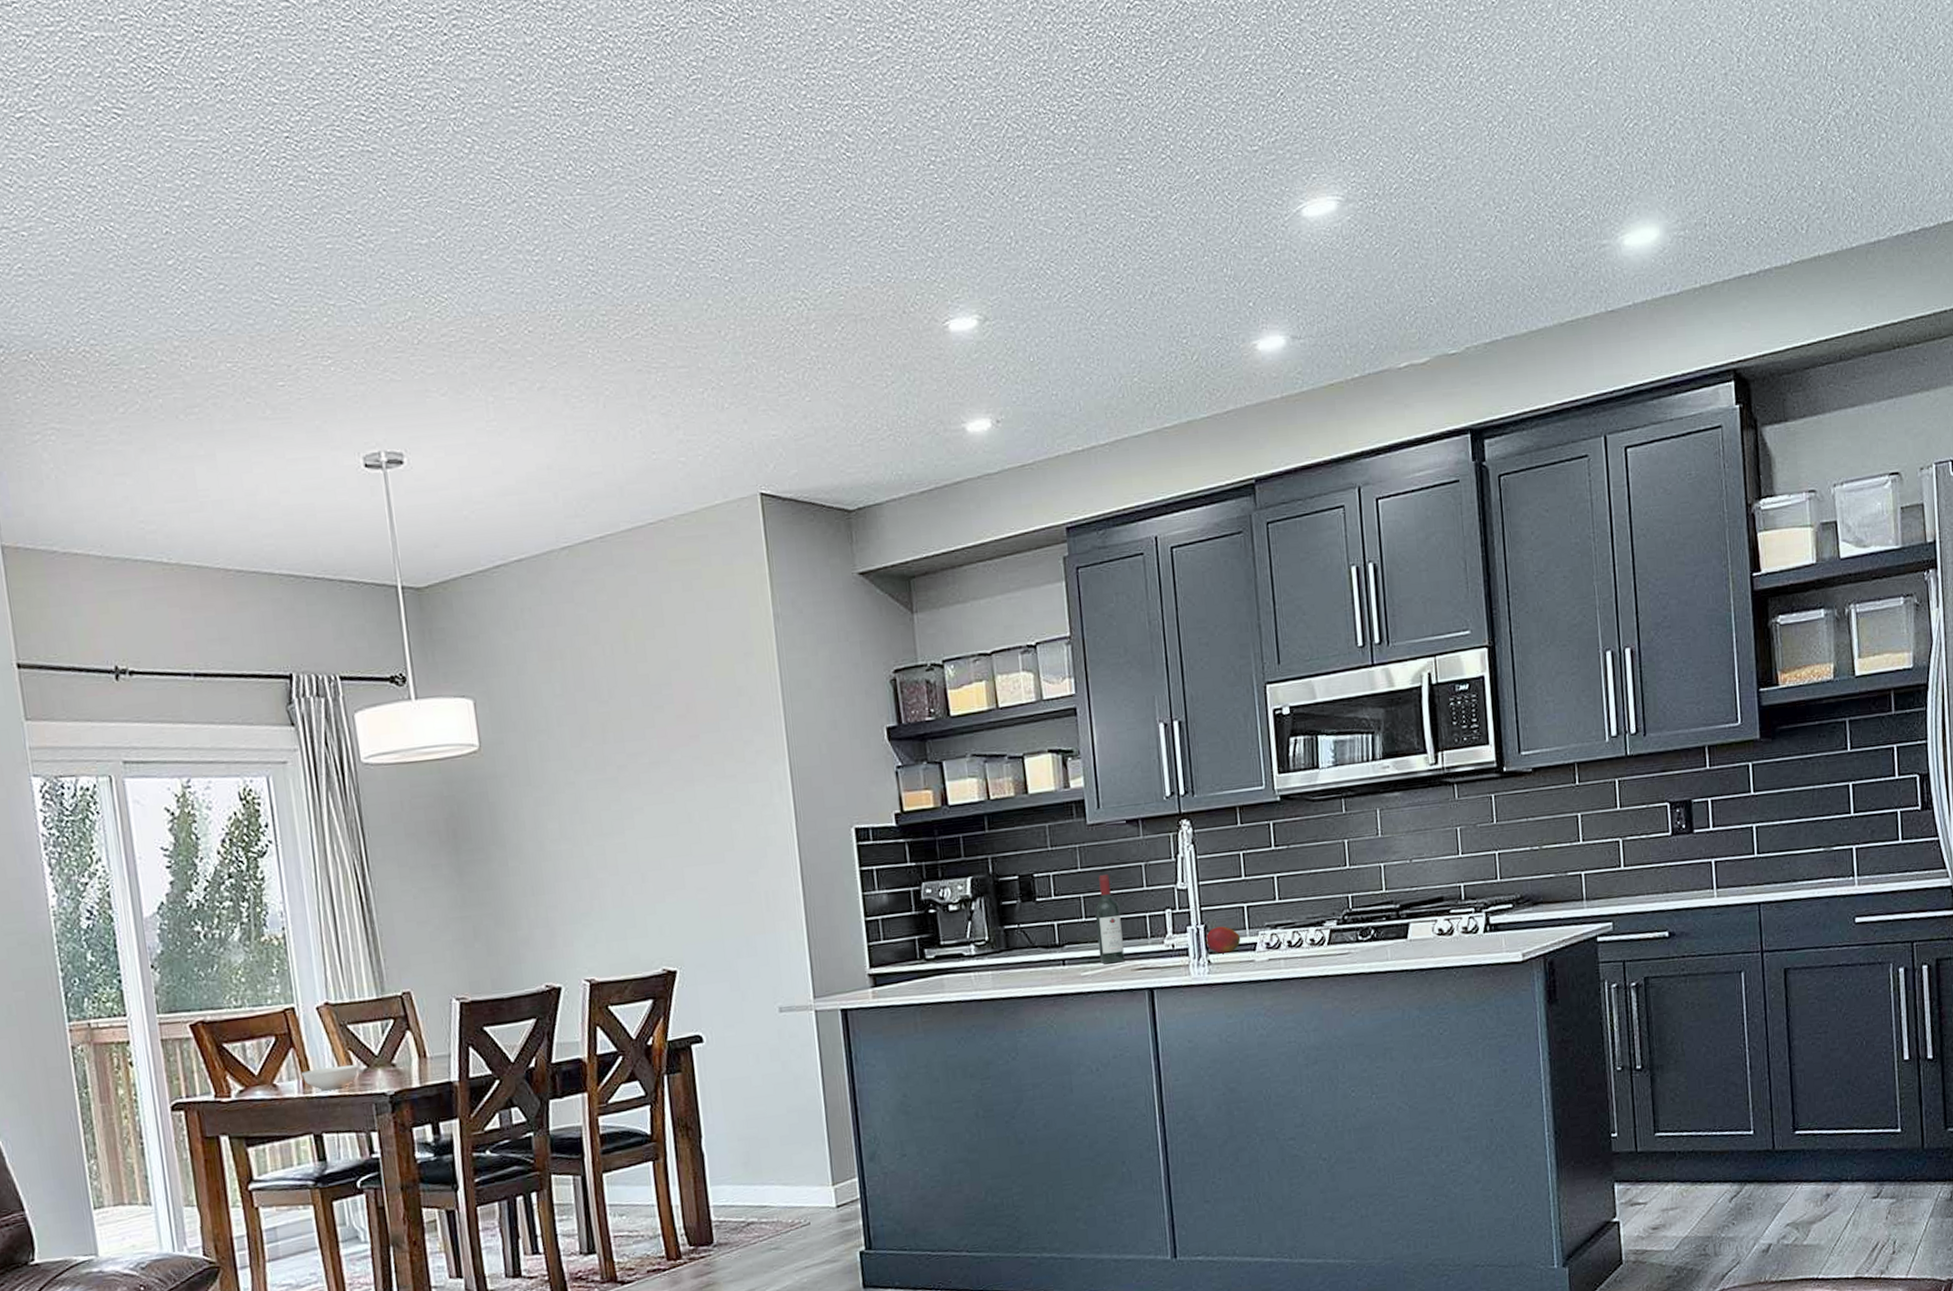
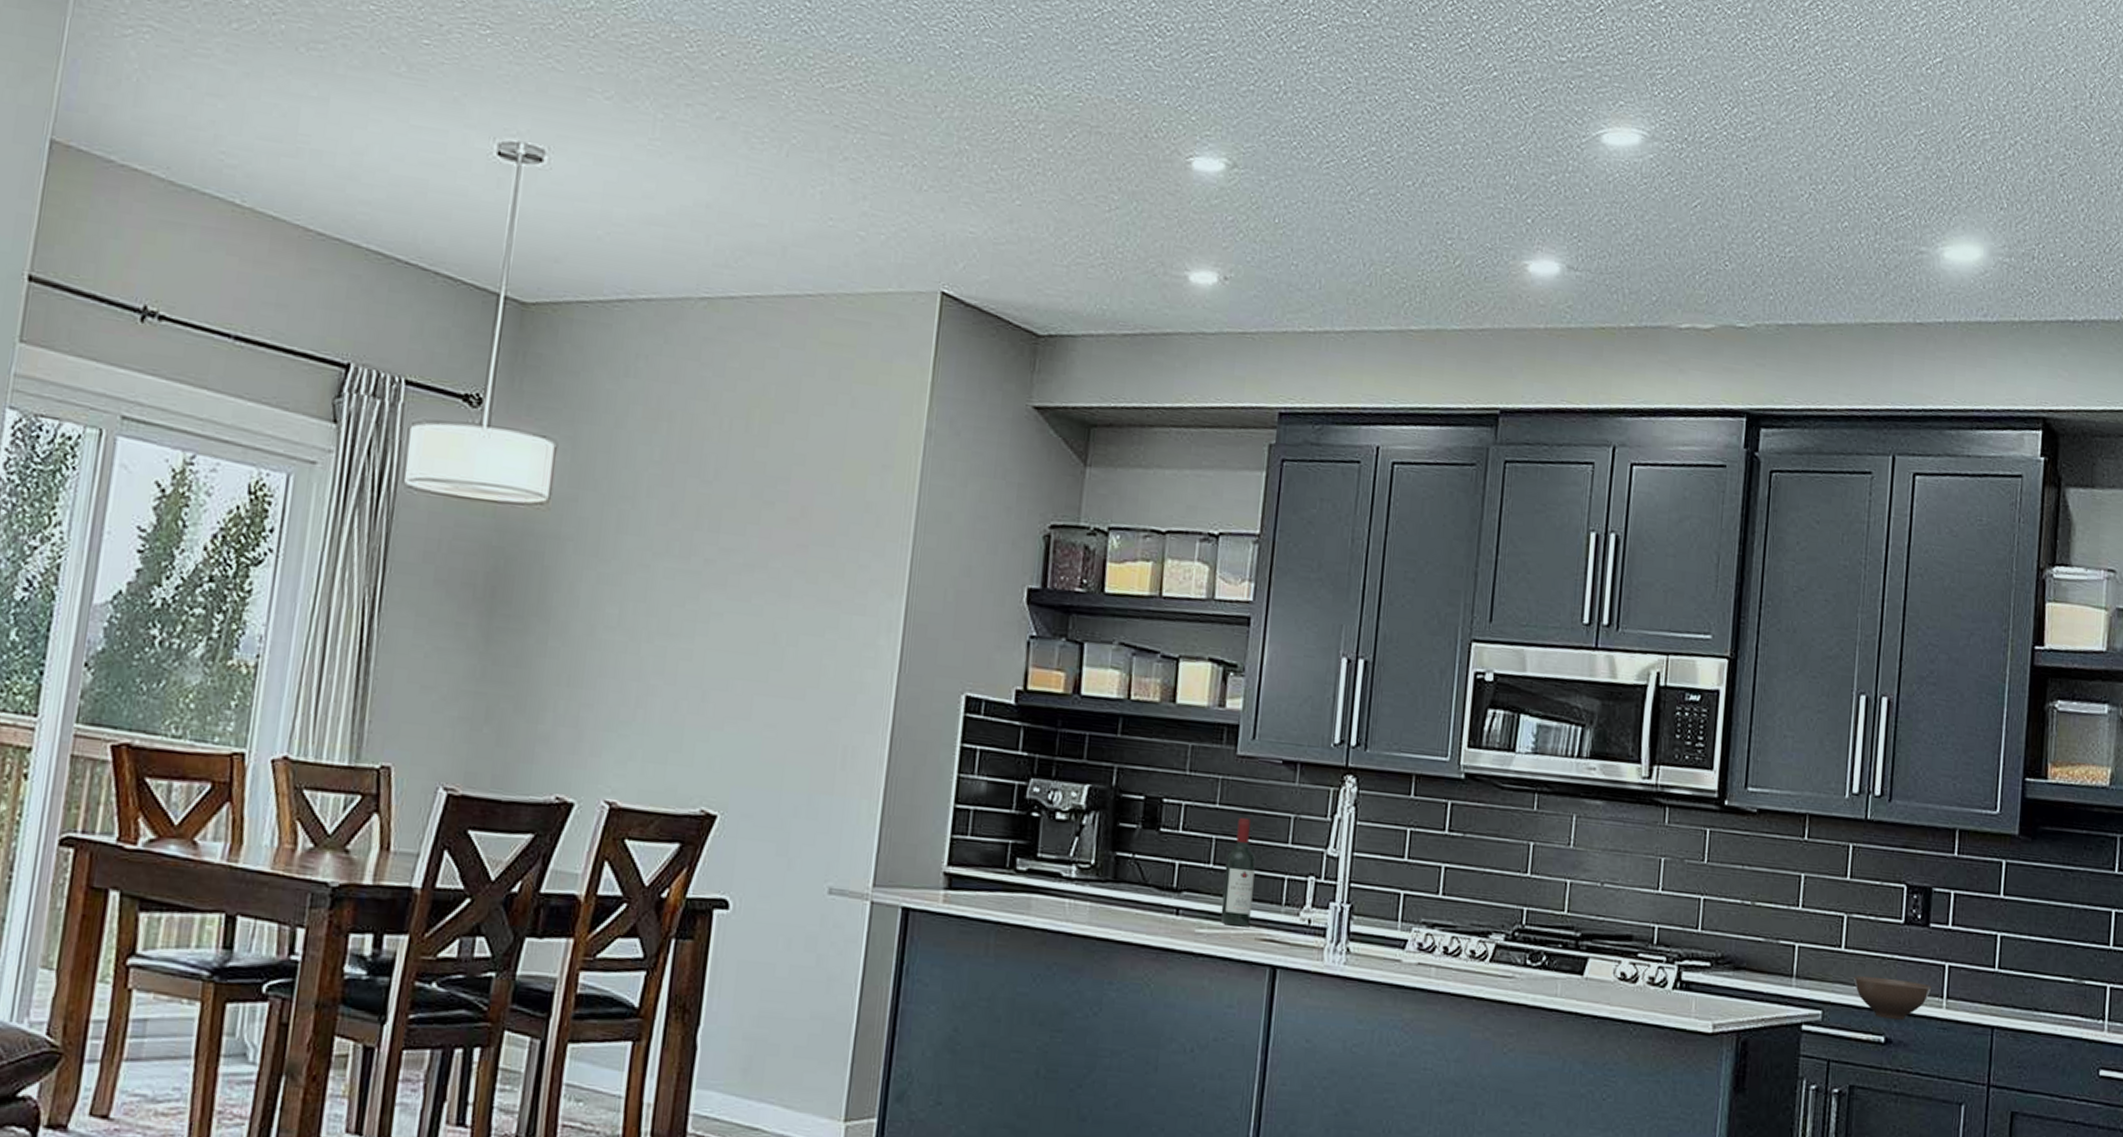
bowl: present [300,1064,359,1091] -> none [230,834,304,866]
fruit: present [1205,926,1241,954] -> none [1348,910,1390,945]
bowl: none [1634,880,1703,917] -> present [1853,975,1932,1021]

